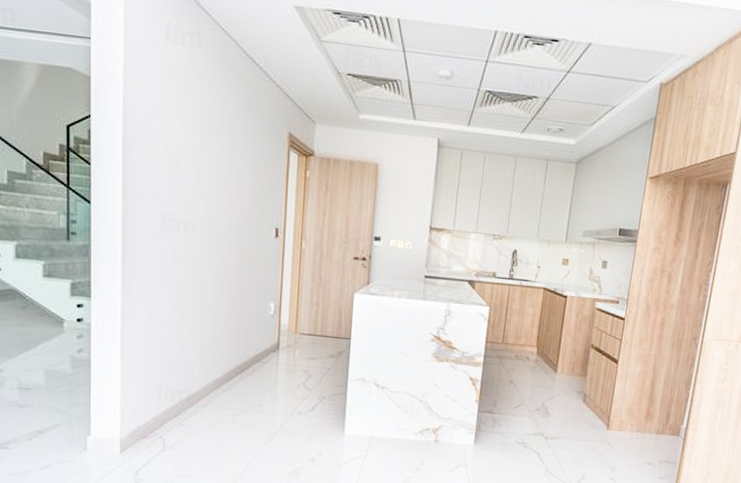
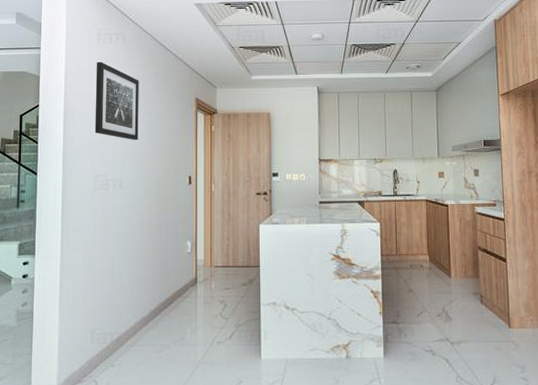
wall art: none [162,67,219,177] -> present [94,61,139,141]

